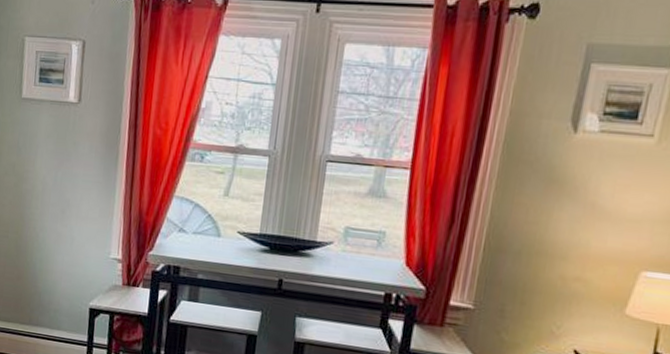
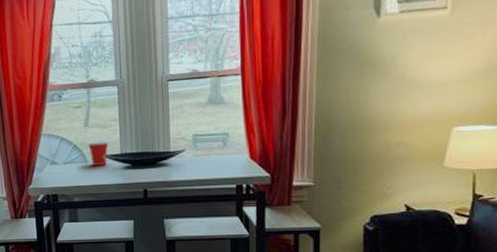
cup: none [223,213,249,243] -> present [87,140,109,166]

